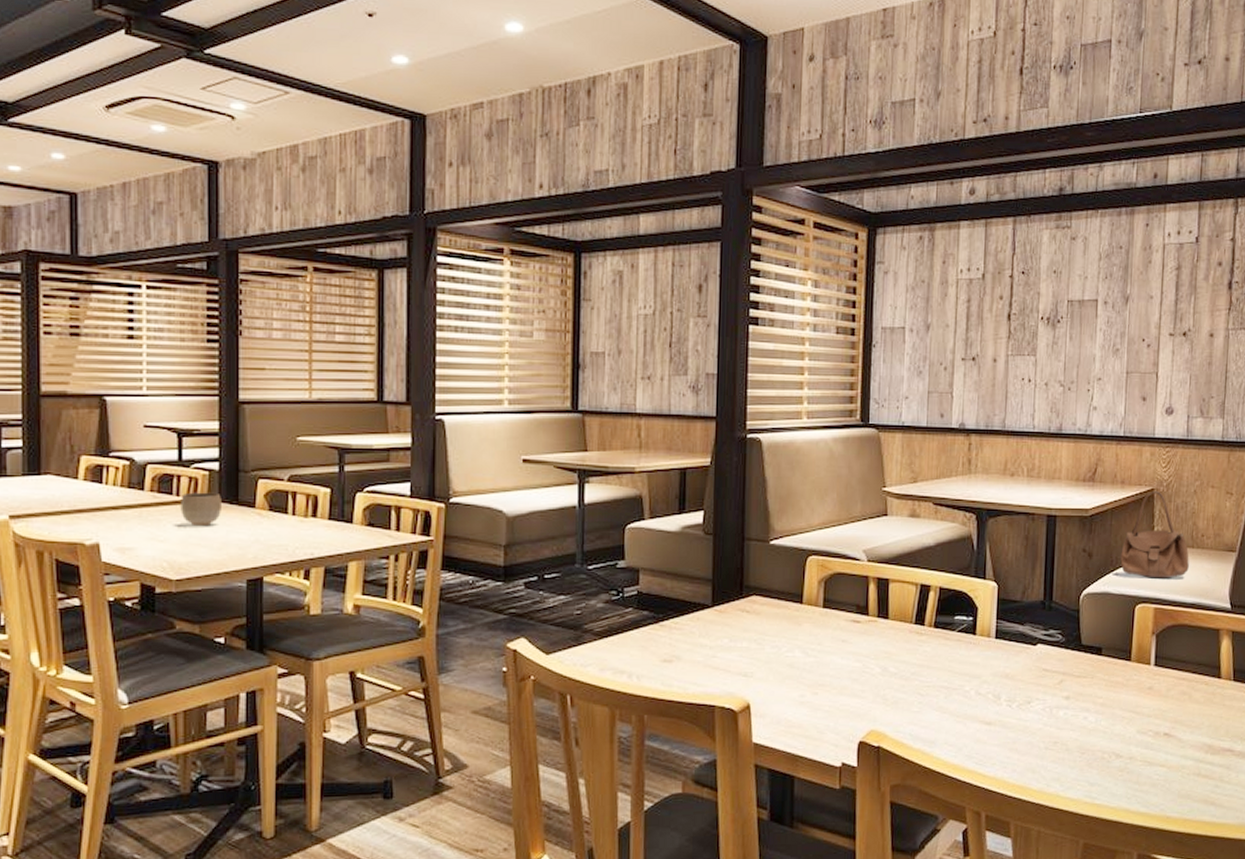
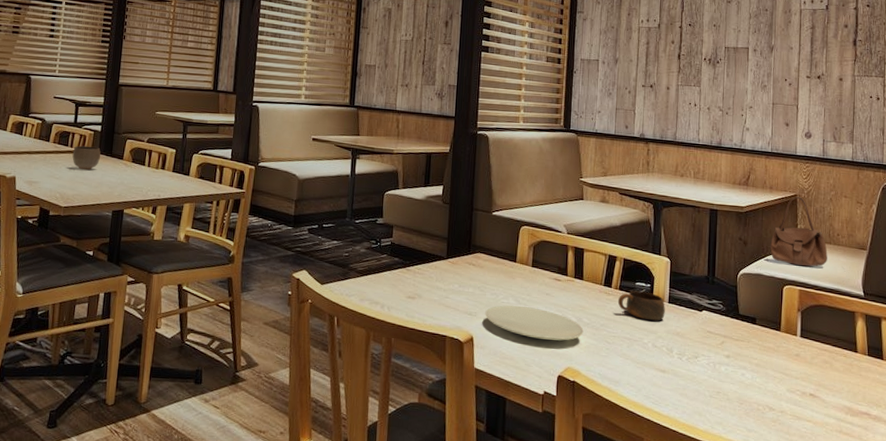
plate: none [764,660,890,698] -> present [485,305,584,341]
cup: none [932,627,991,662] -> present [617,291,665,321]

